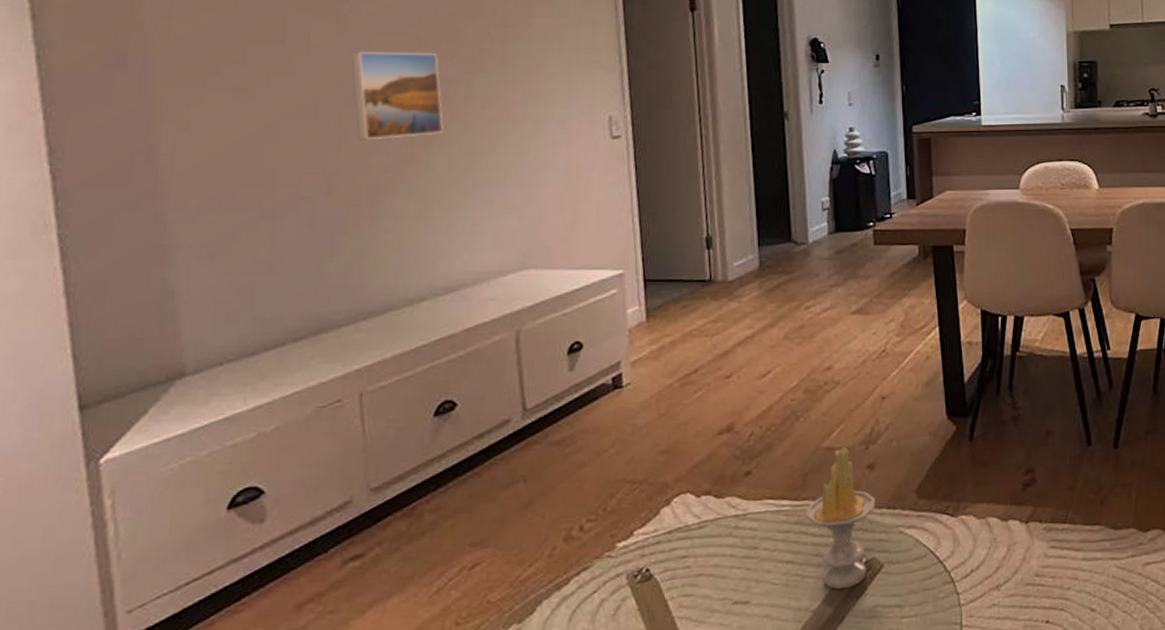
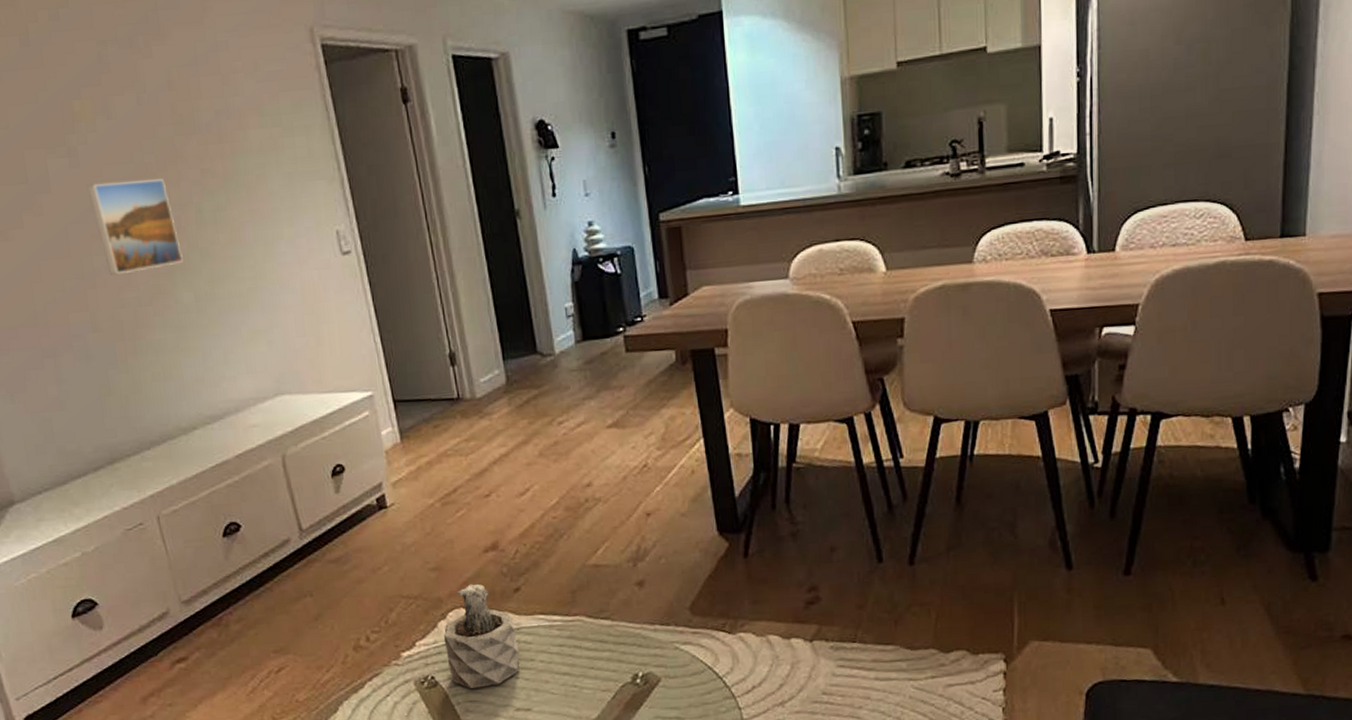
succulent plant: none [665,467,743,581] -> present [443,583,520,688]
candle: present [805,447,876,590] -> none [577,565,648,701]

